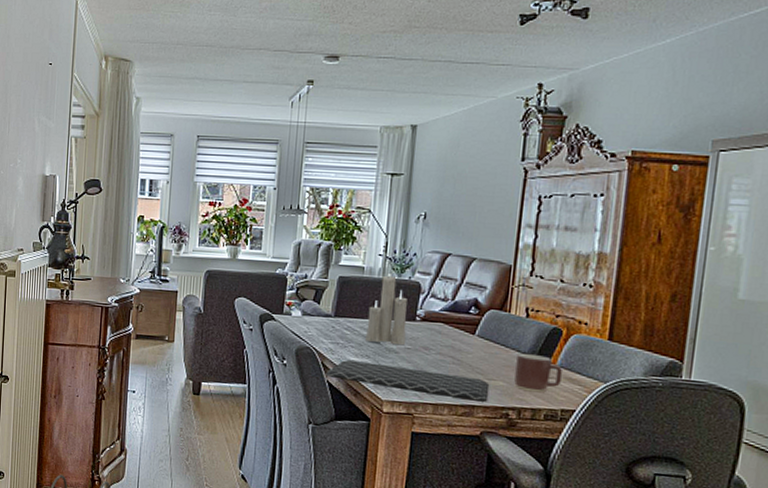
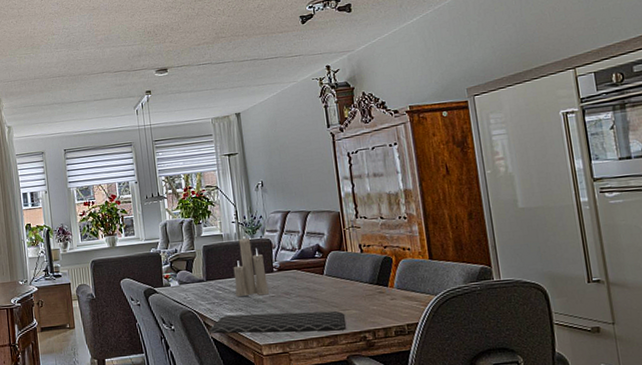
mug: present [514,353,562,393] -> none [361,282,401,314]

